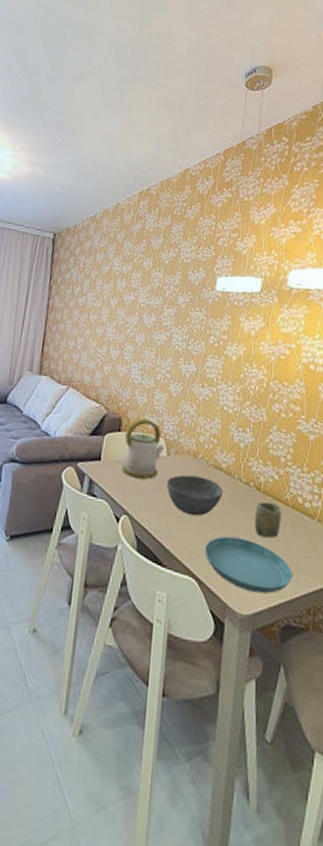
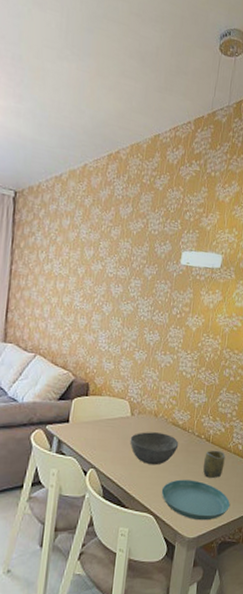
kettle: present [122,418,165,479] -> none [89,383,129,437]

